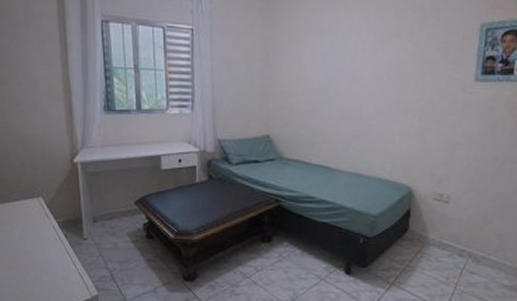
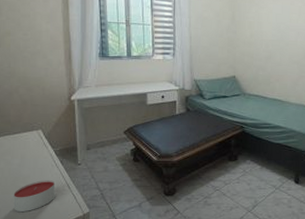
candle: none [15,255,60,290] -> present [13,180,56,211]

